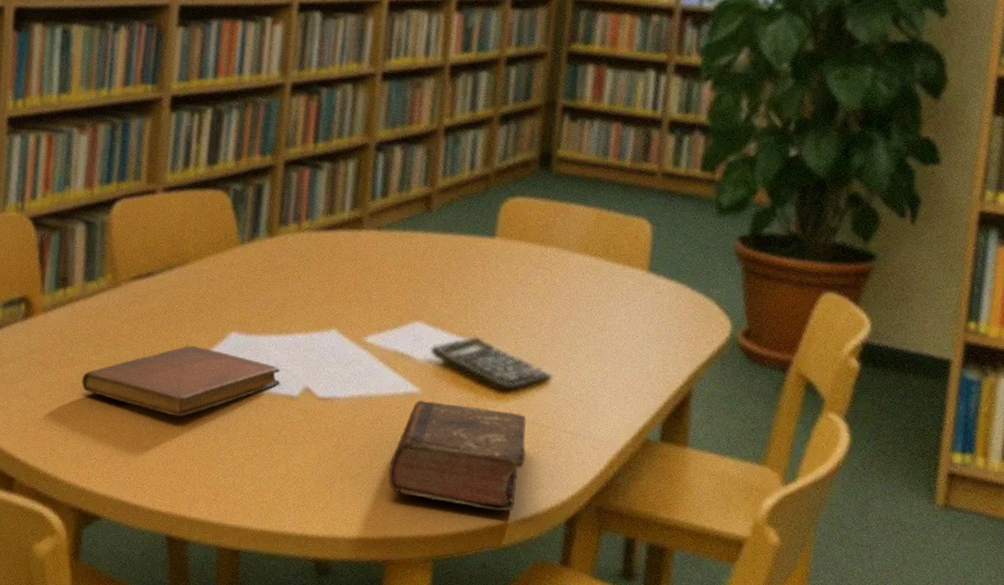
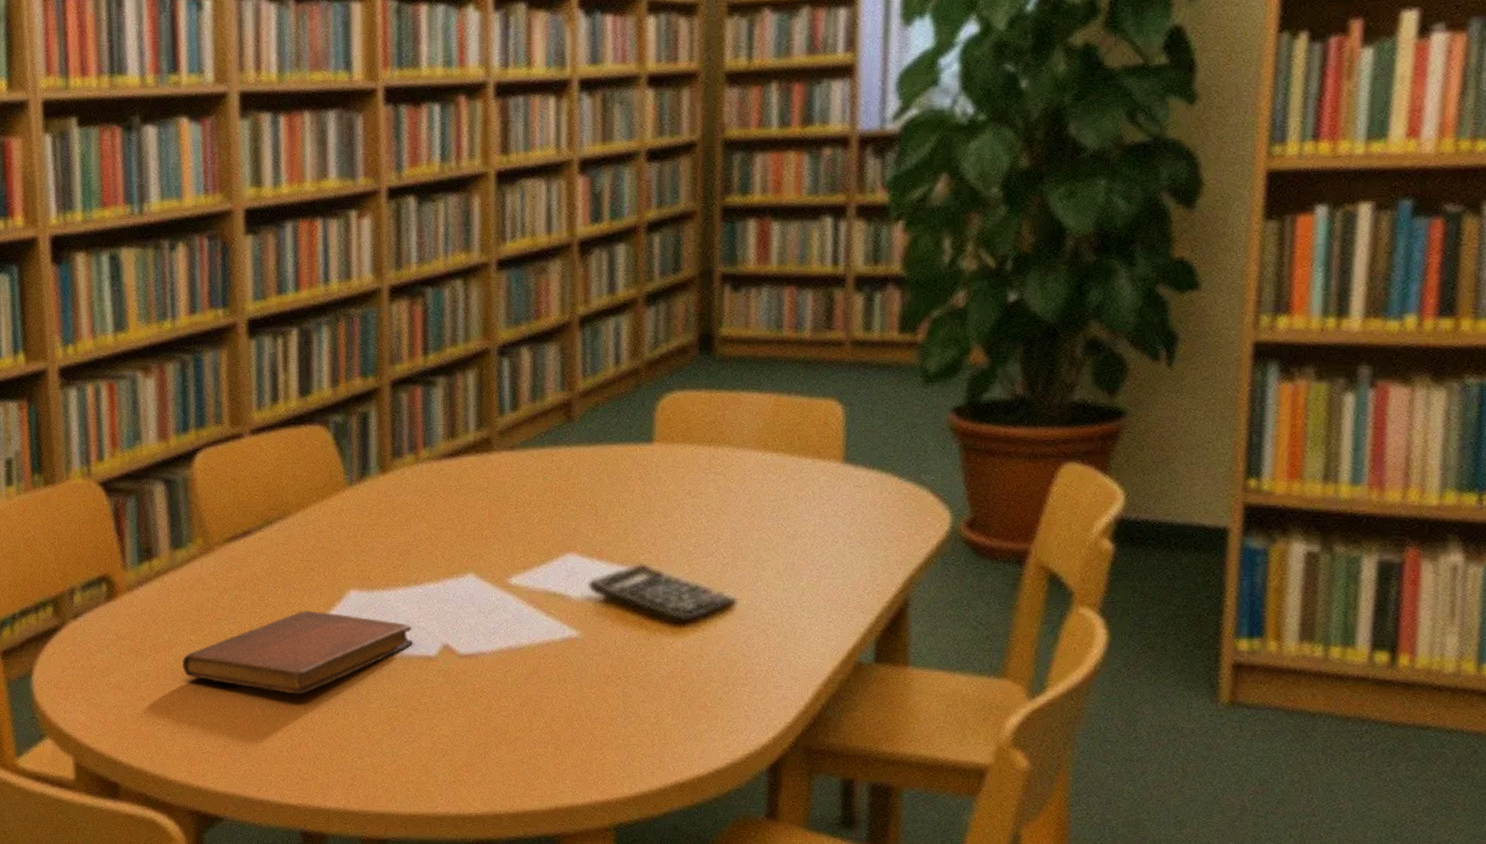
book: present [388,399,527,511] -> none [552,644,715,764]

